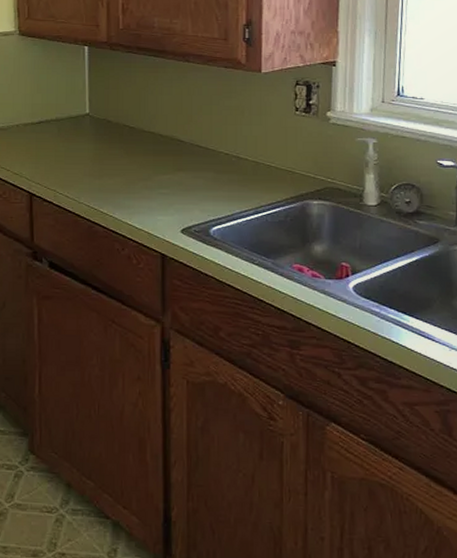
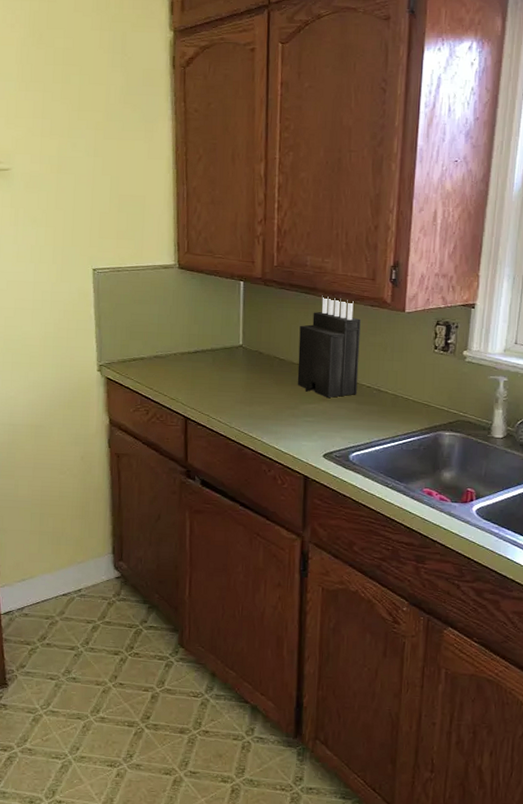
knife block: none [149,58,215,168] -> present [297,295,361,399]

